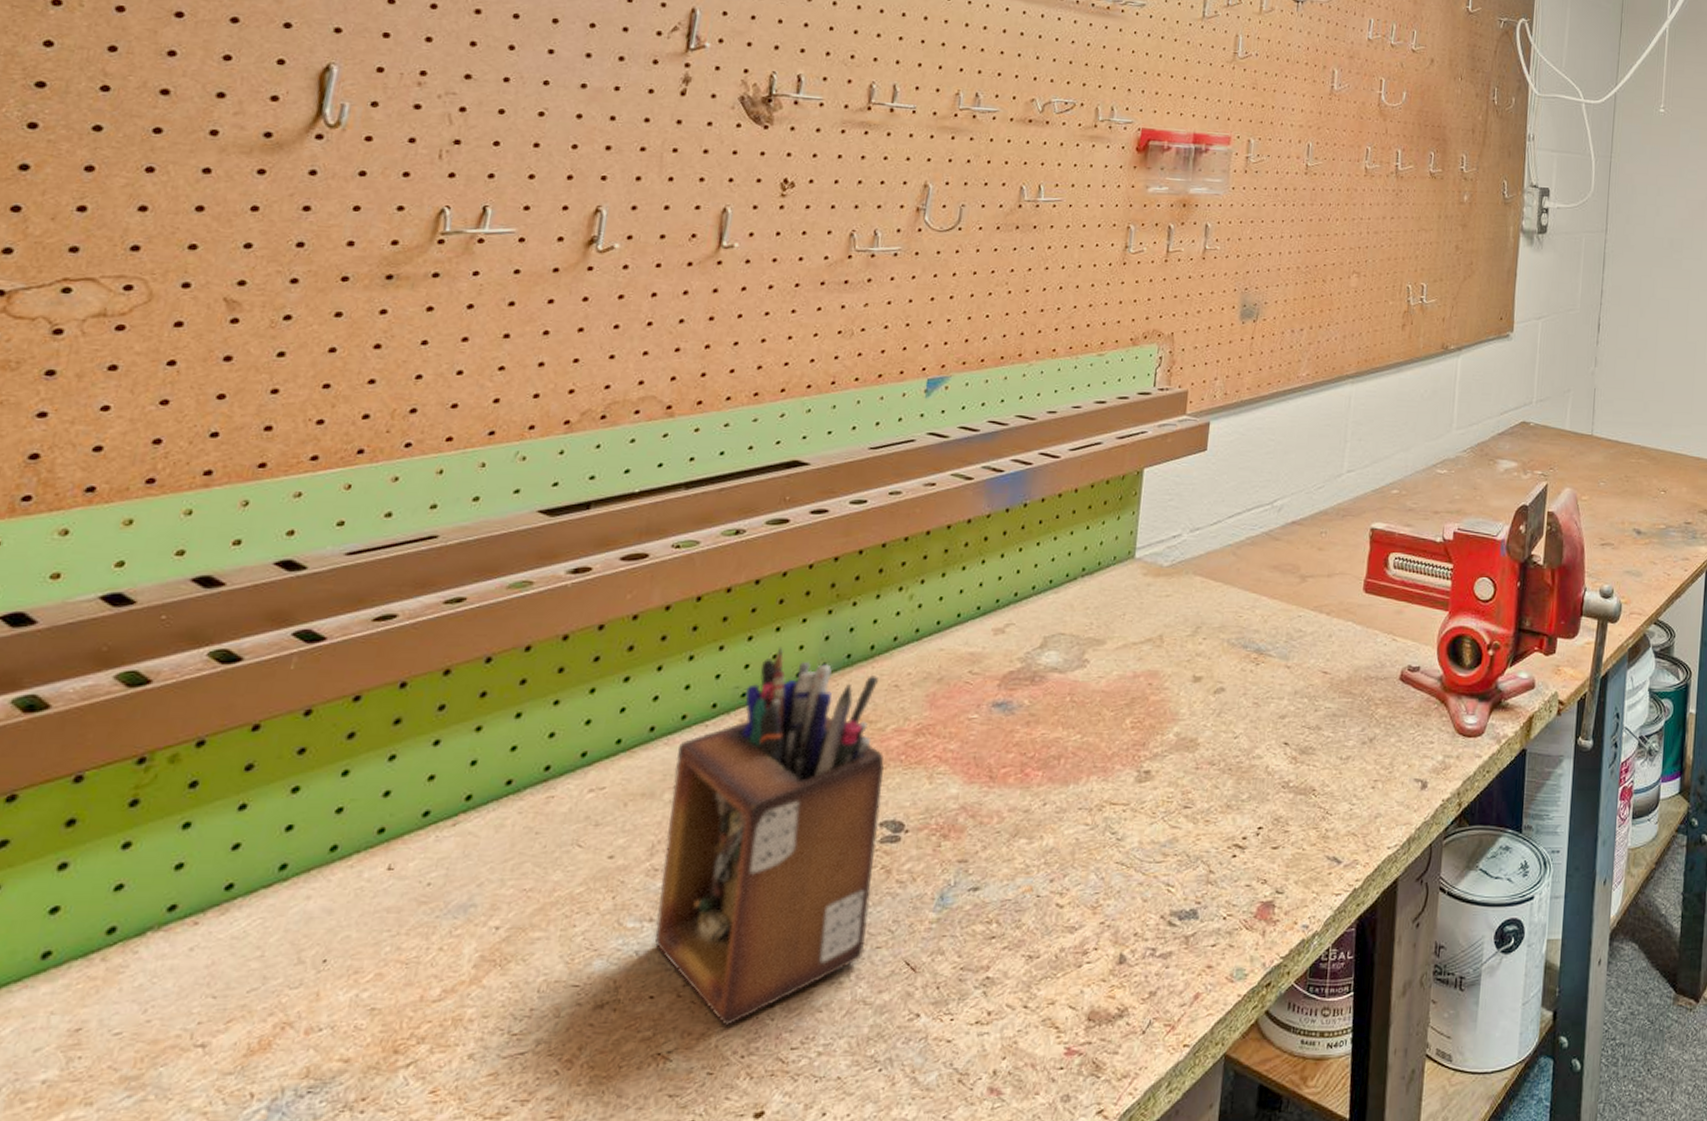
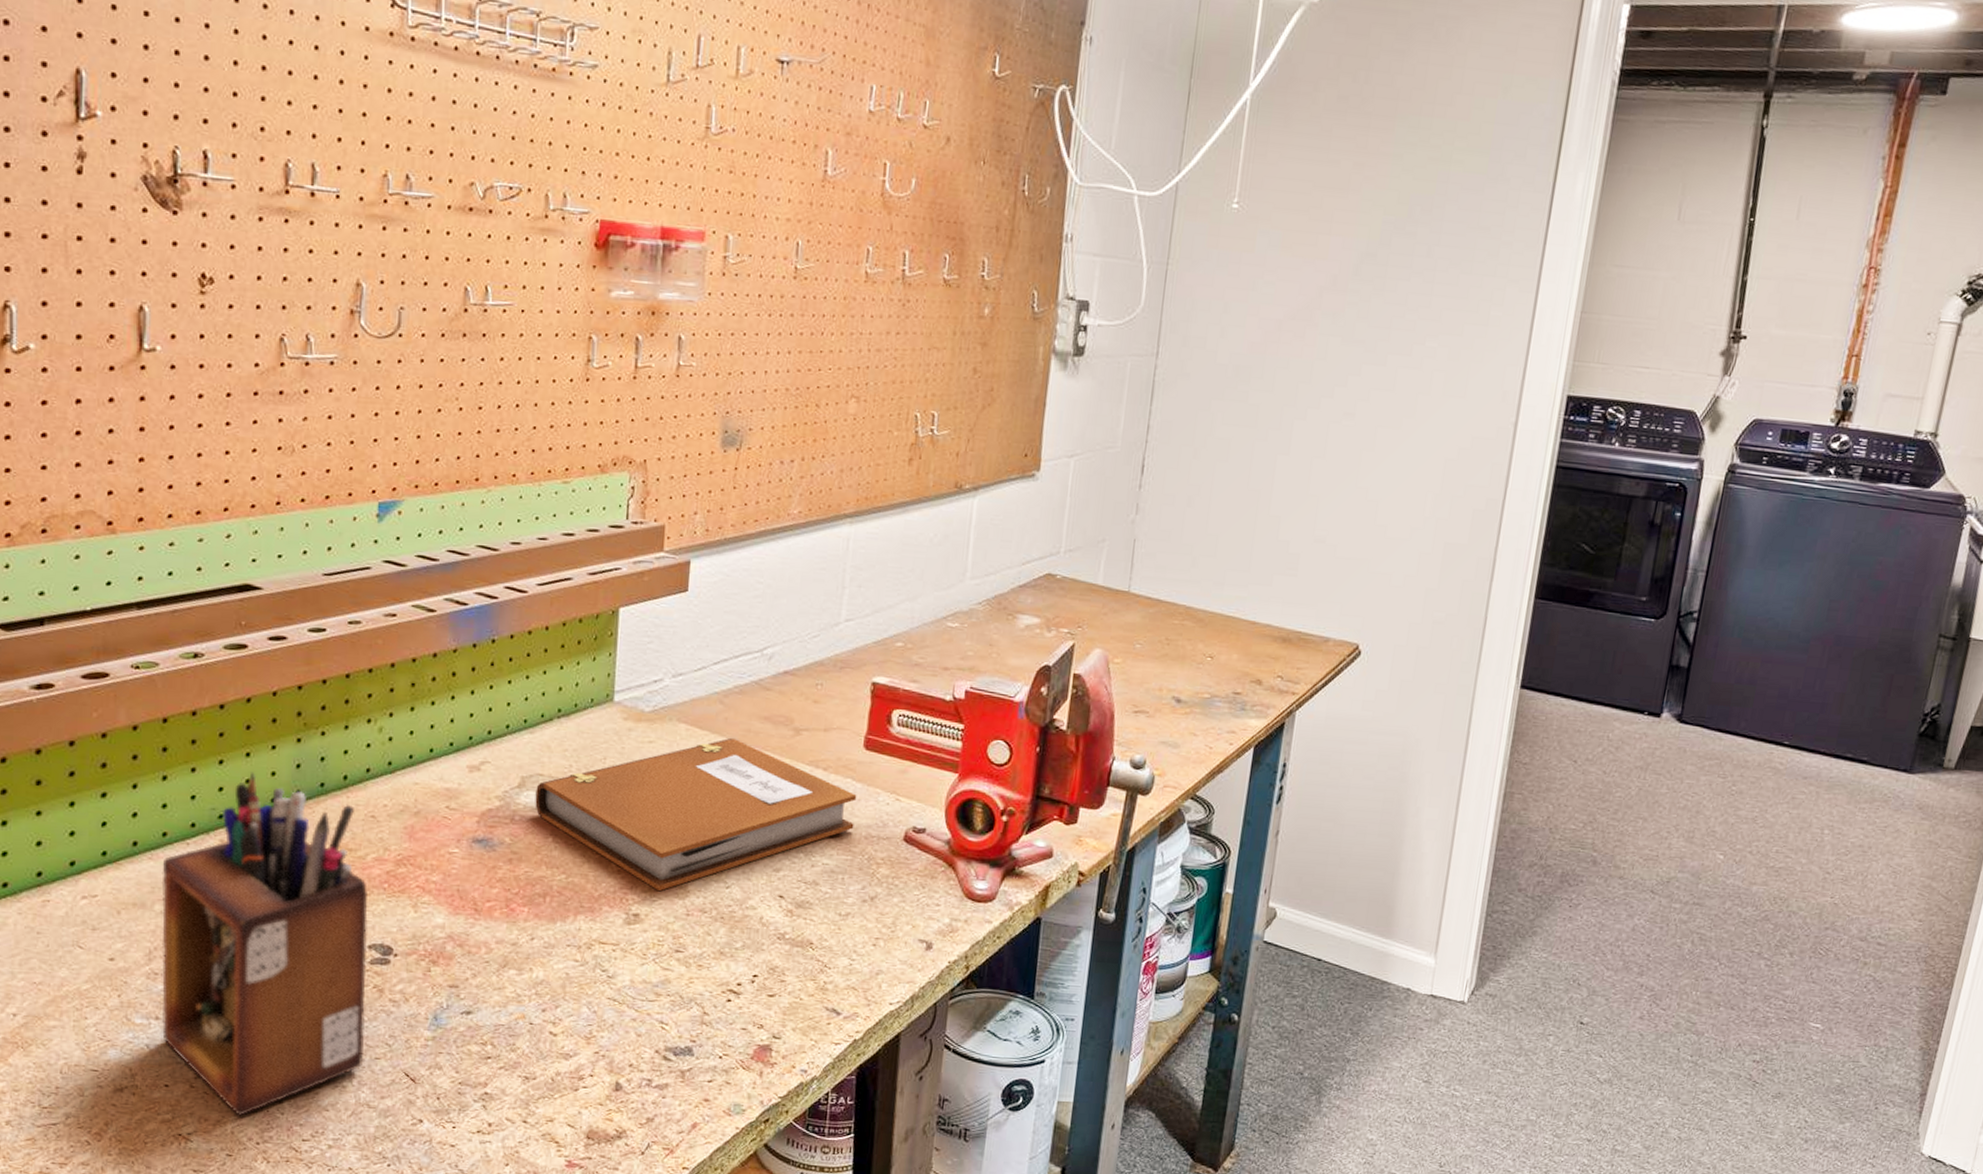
notebook: none [1055,589,1357,746] -> present [535,738,857,892]

